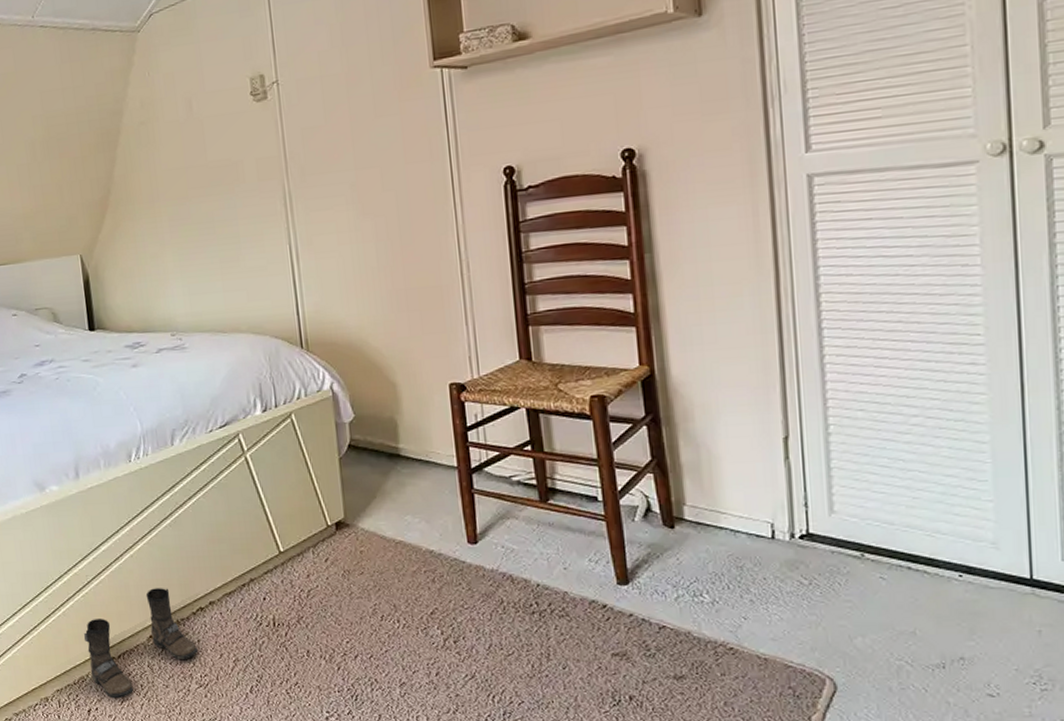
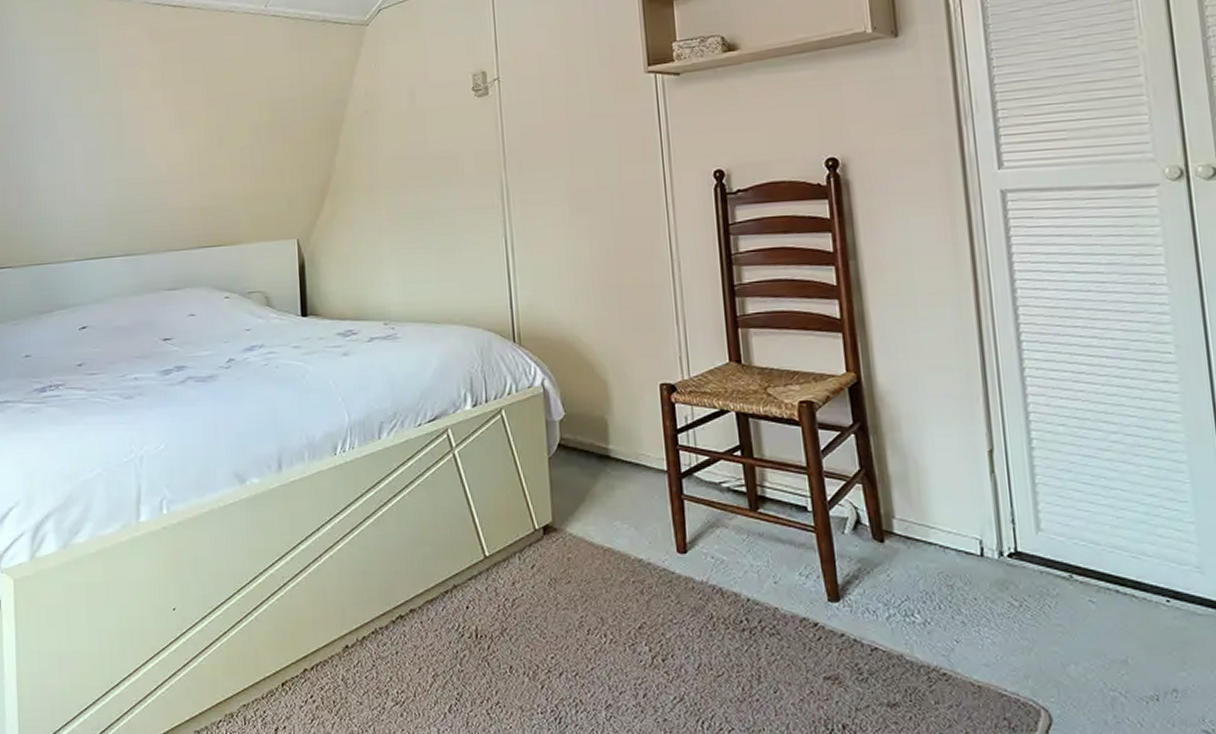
boots: present [83,588,198,699] -> none [275,593,395,717]

